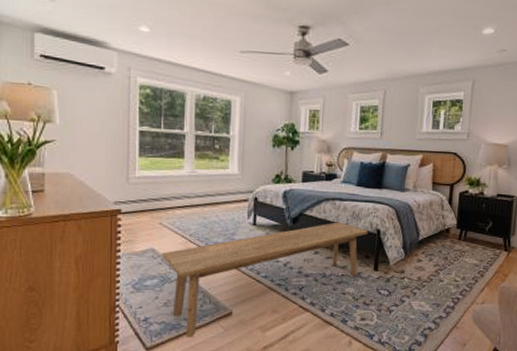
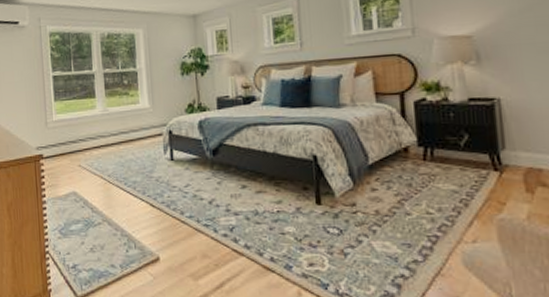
bench: present [161,222,369,337] -> none [83,150,303,286]

